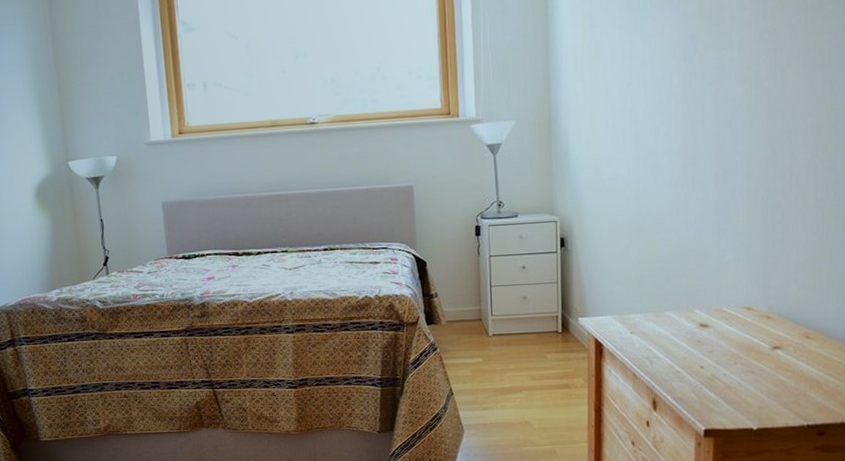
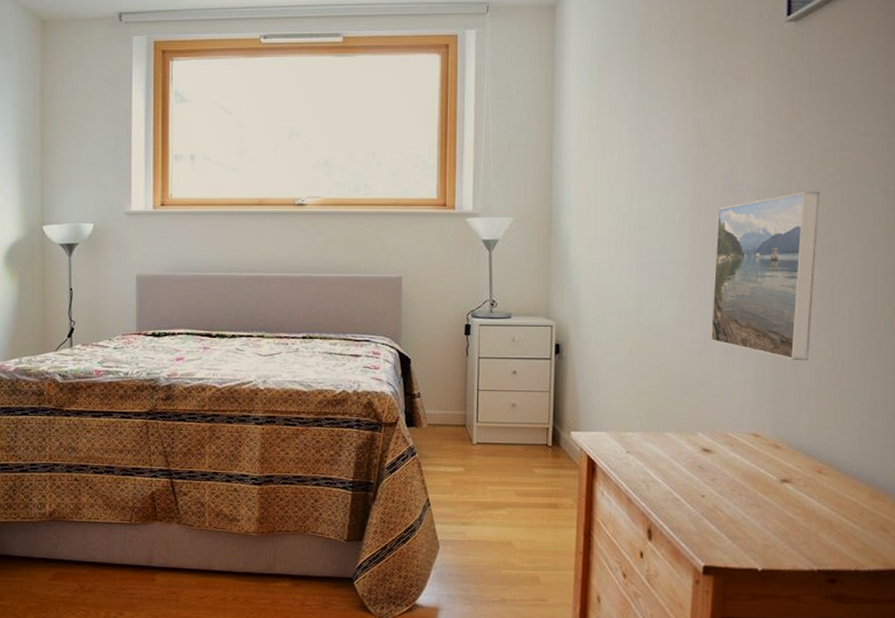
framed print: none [704,75,804,237] -> present [710,191,820,360]

